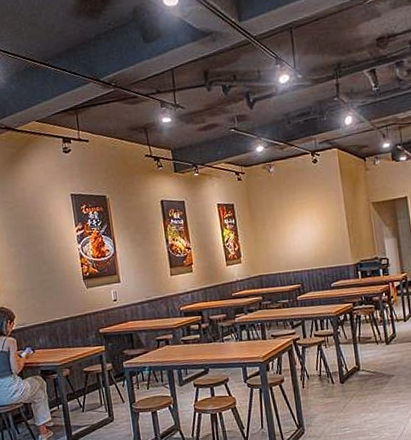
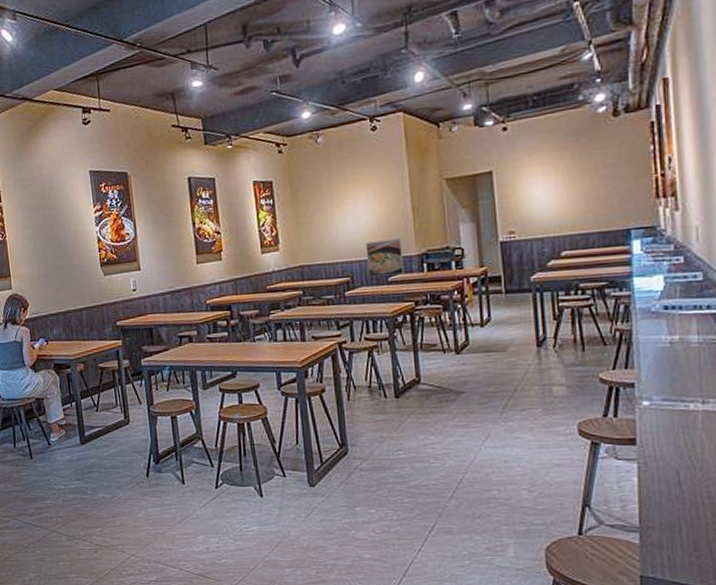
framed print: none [312,251,344,284] -> present [365,239,405,277]

